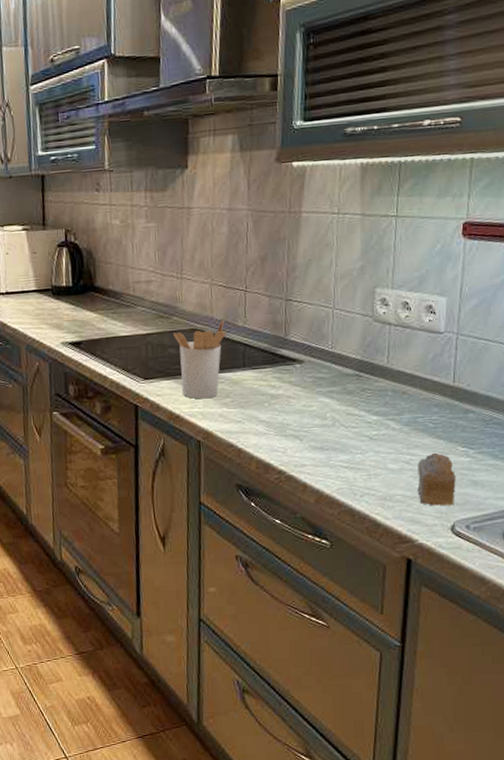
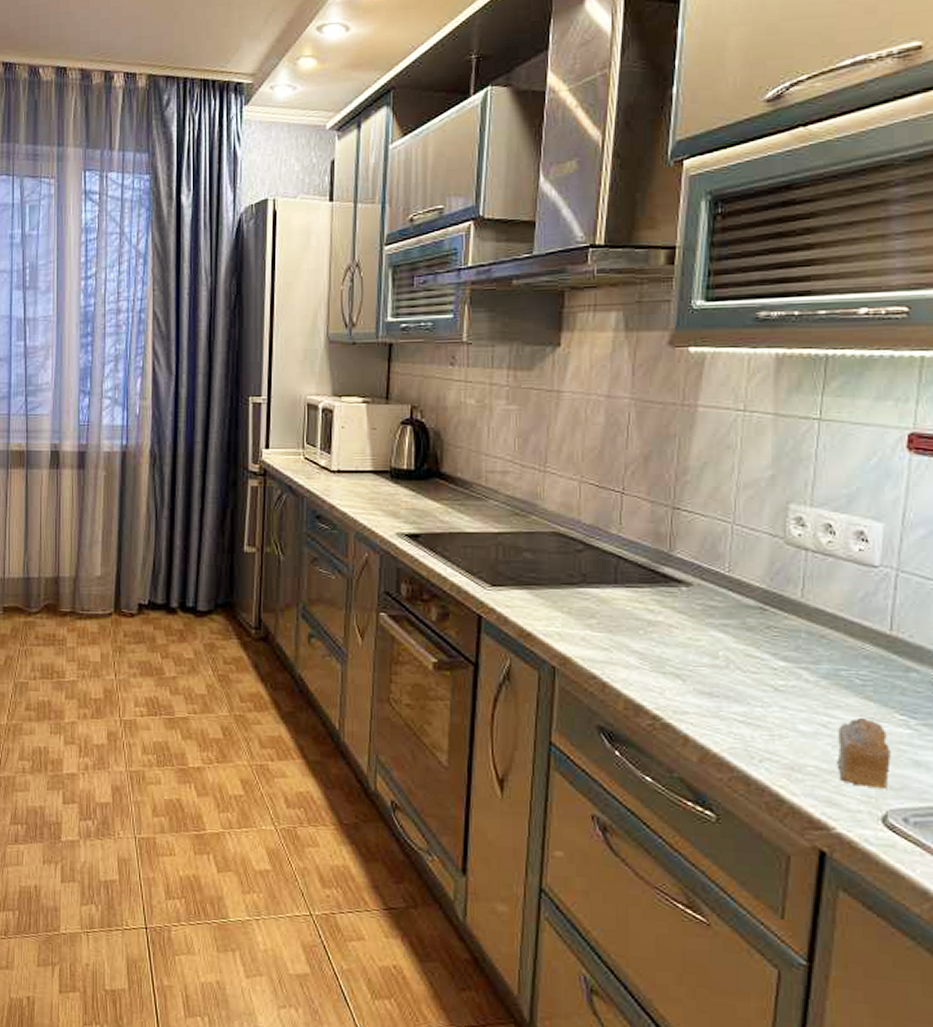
utensil holder: present [173,321,226,399] -> none [530,526,596,617]

